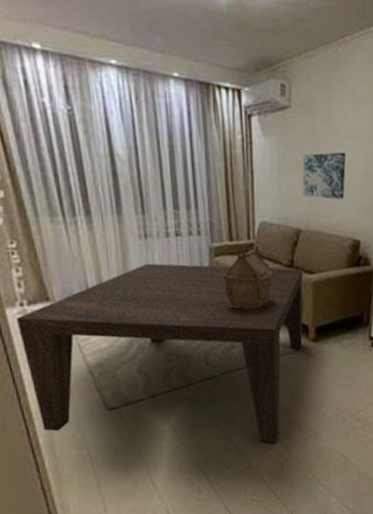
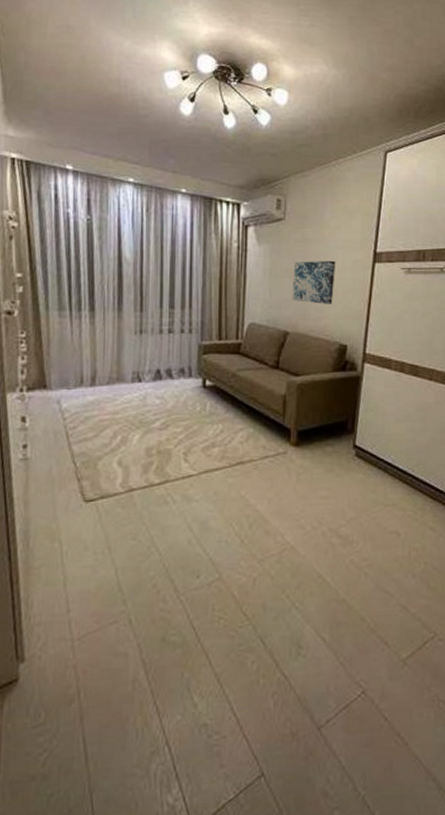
coffee table: present [16,263,304,444] -> none [14,357,288,555]
hut: present [223,246,273,310] -> none [209,346,258,409]

